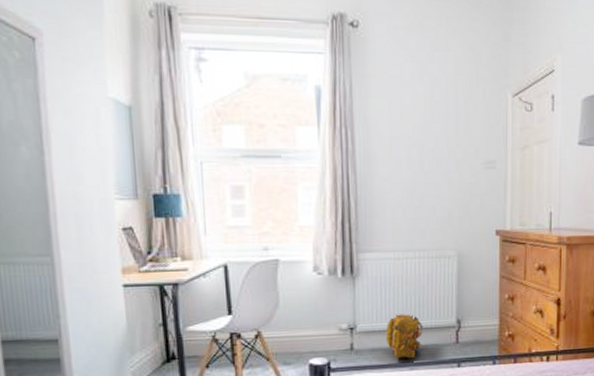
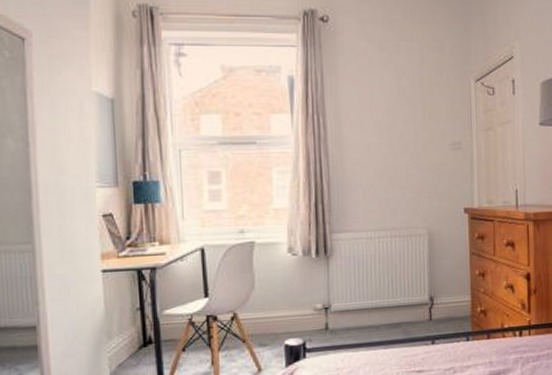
backpack: present [385,314,423,359] -> none [359,292,396,337]

